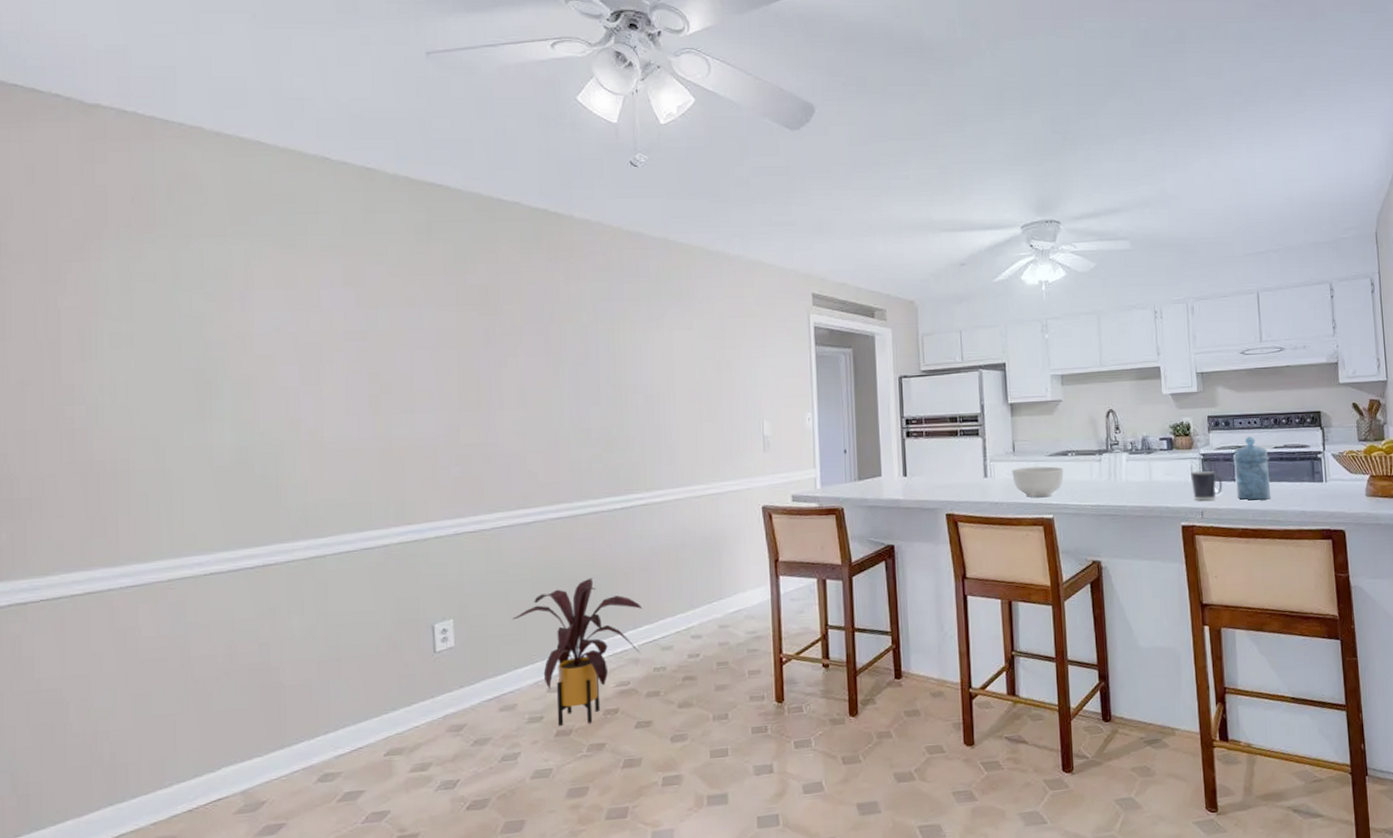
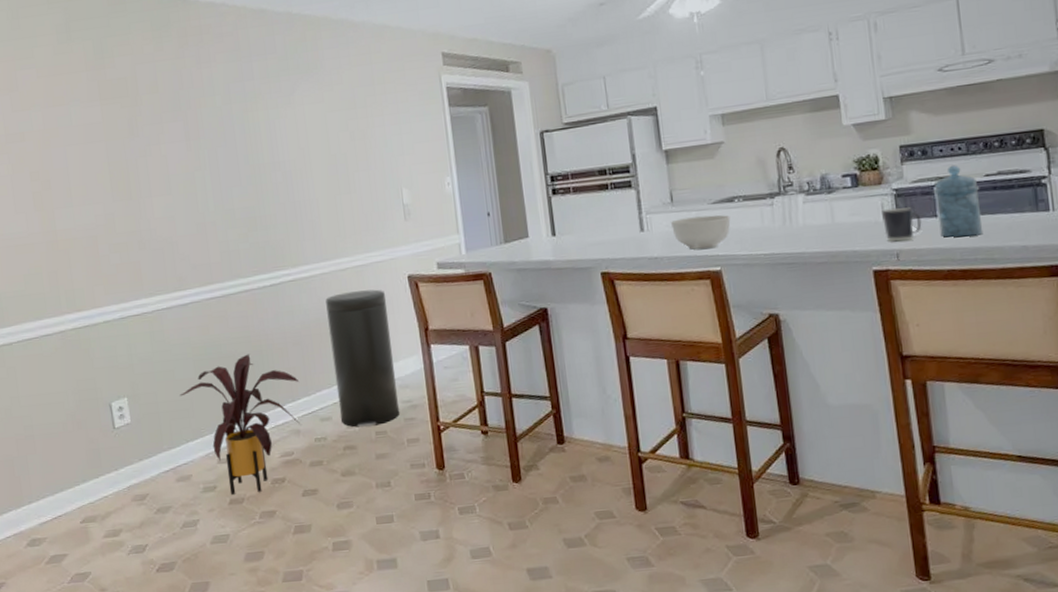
pedal bin: none [677,518,744,658] -> present [325,289,400,427]

